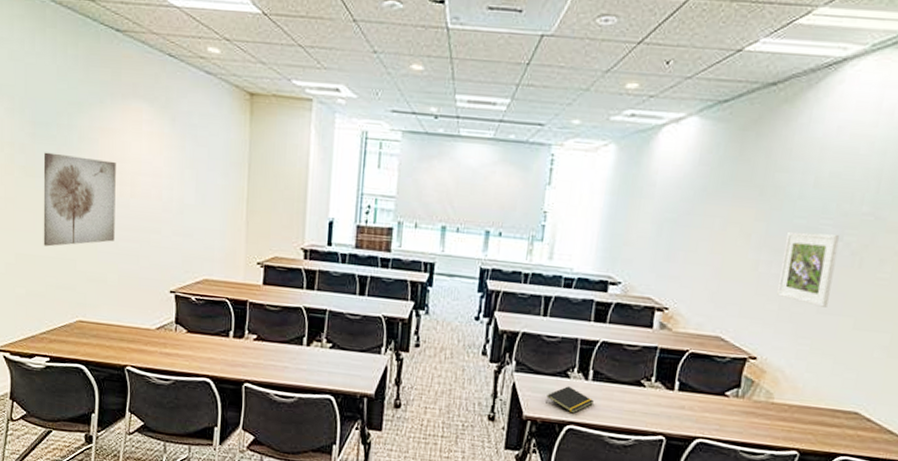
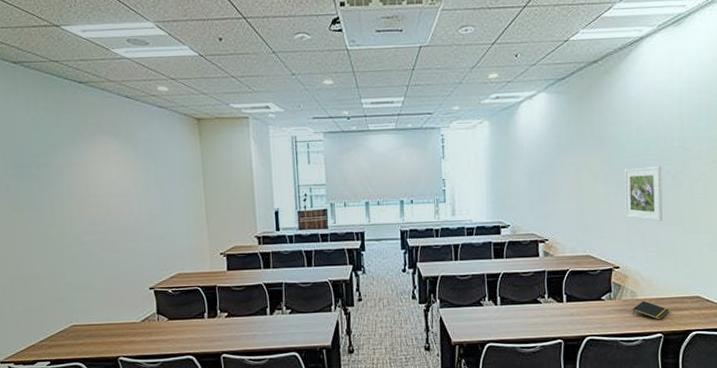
wall art: present [43,152,116,247] -> none [26,188,97,267]
notepad: present [546,386,594,414] -> none [467,313,504,334]
notepad: none [762,405,813,434] -> present [632,300,669,320]

